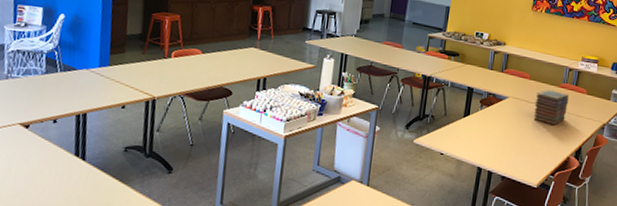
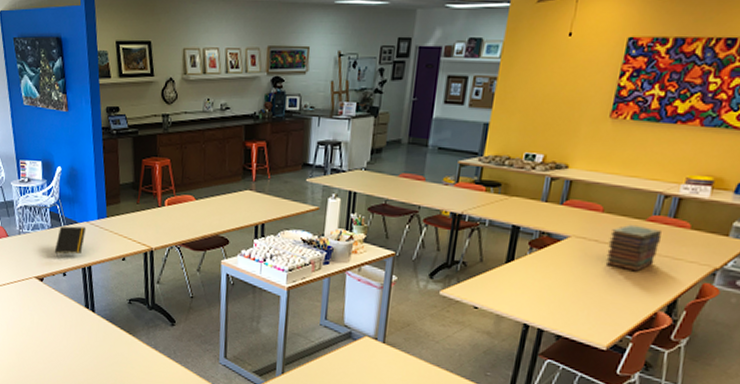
notepad: none [46,72,86,103] -> present [54,226,86,257]

